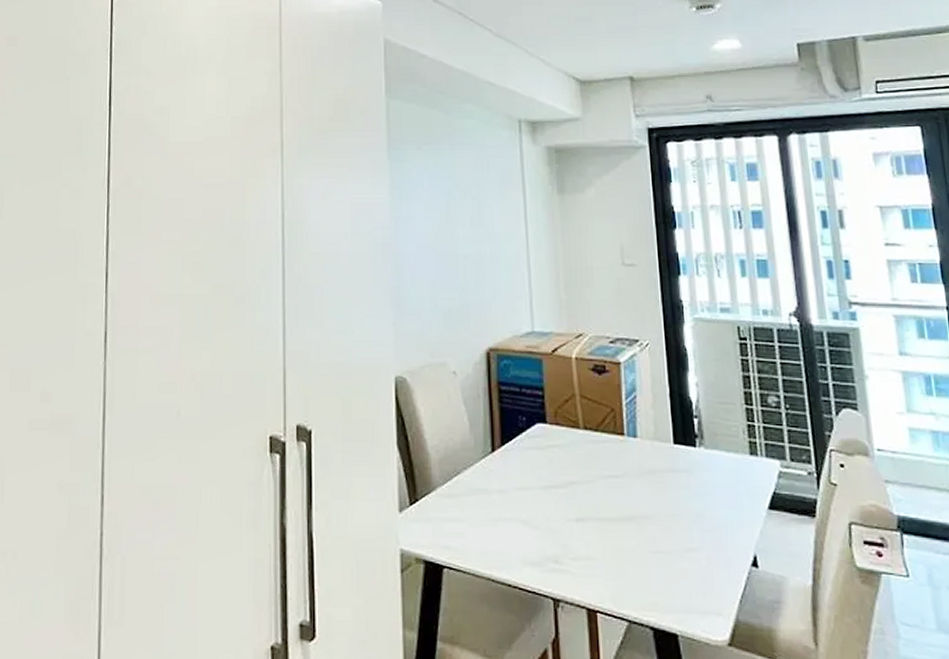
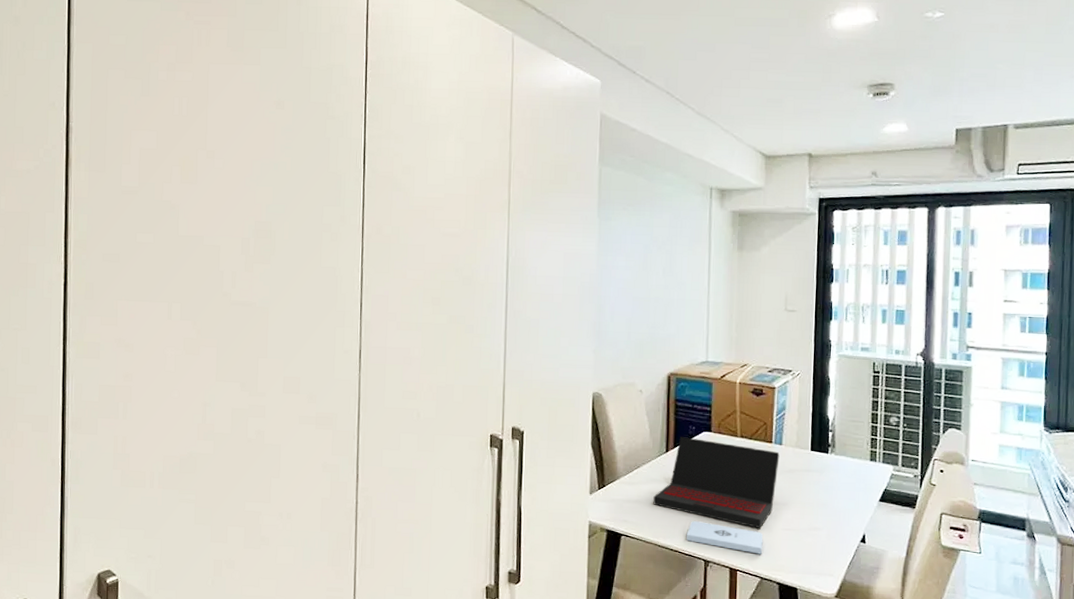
laptop: none [480,431,636,553] -> present [653,437,780,529]
notepad: none [526,545,627,588] -> present [686,521,764,554]

